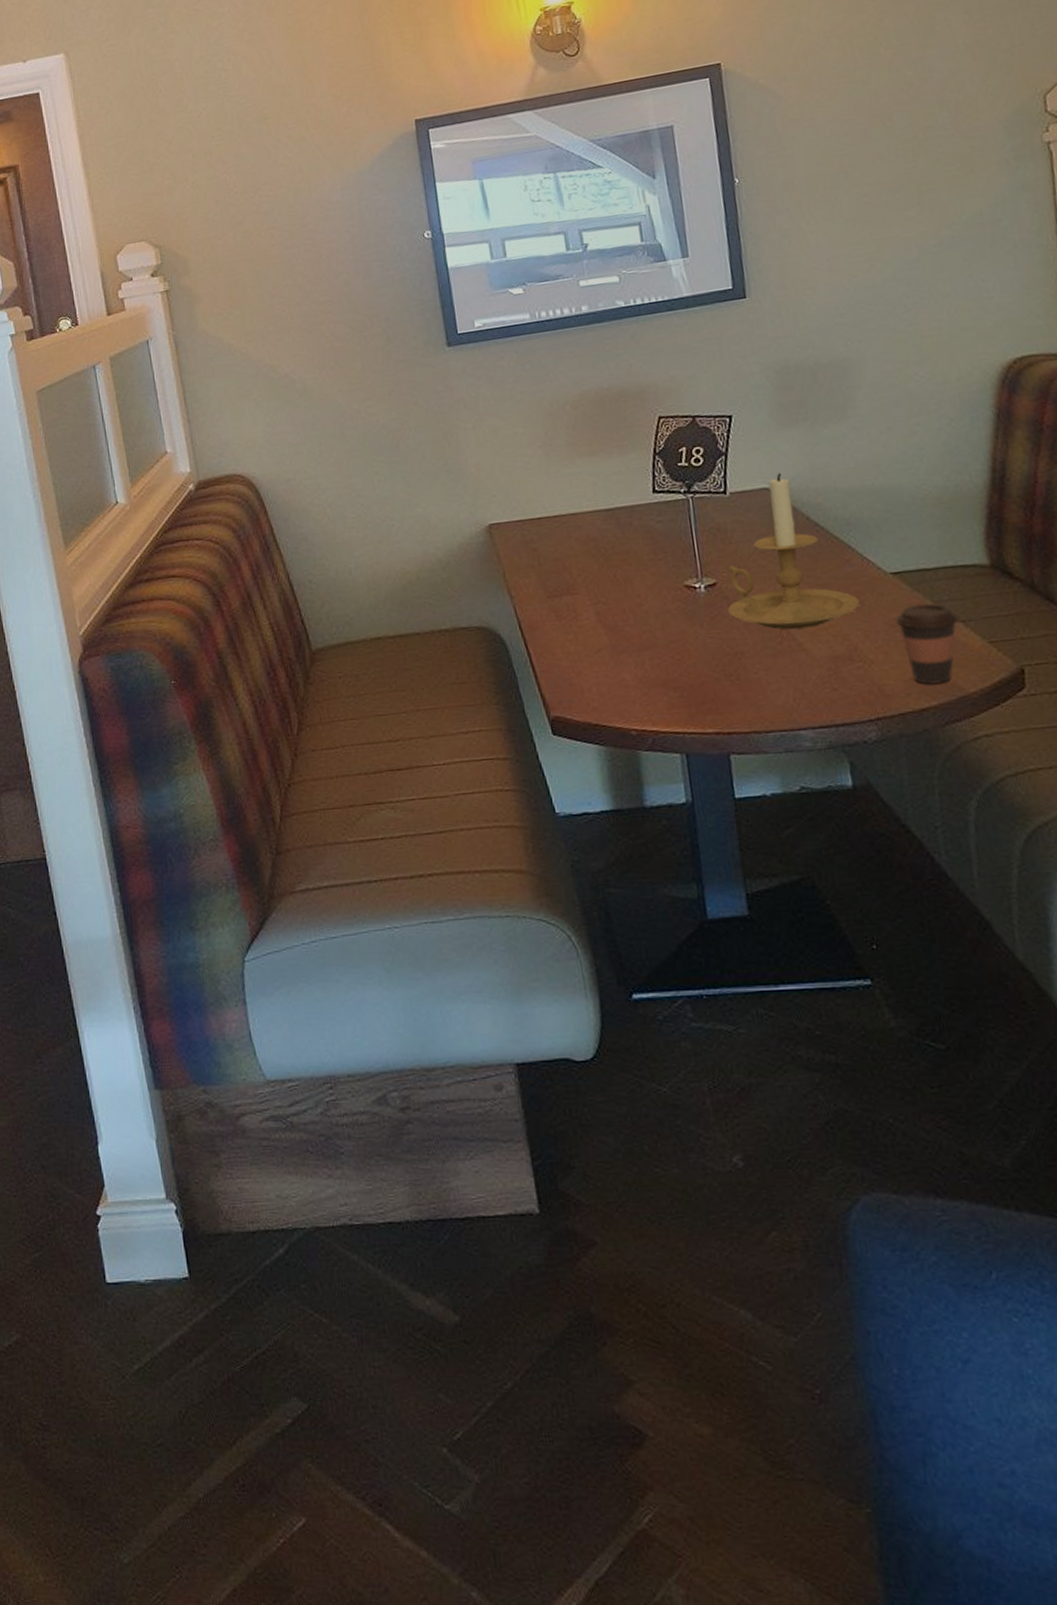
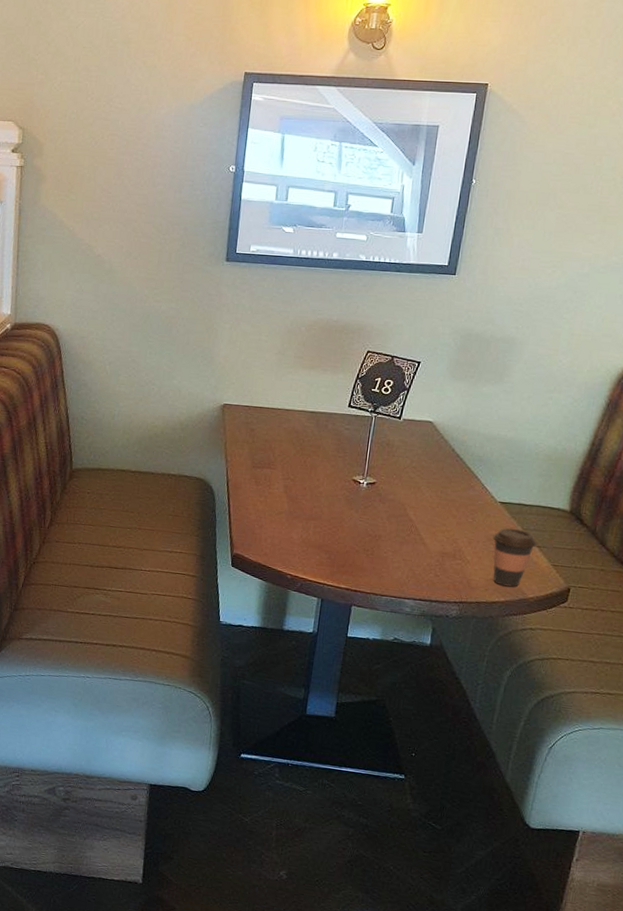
candle holder: present [727,472,860,630] -> none [378,412,472,529]

